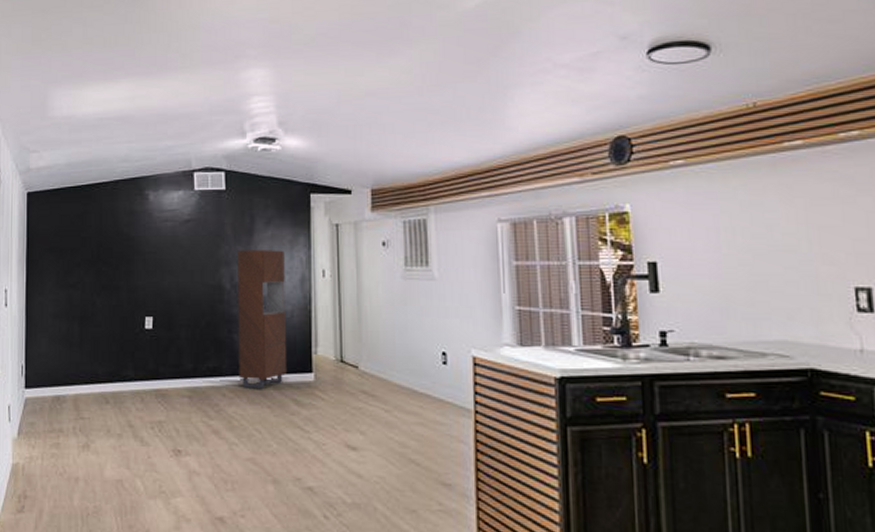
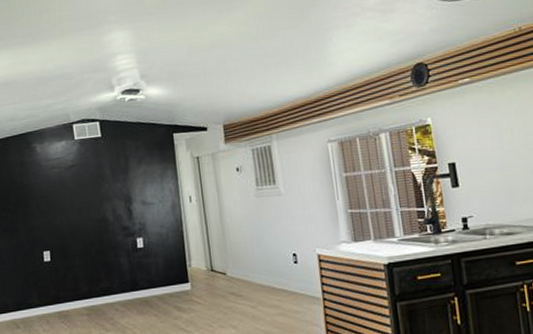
storage cabinet: present [238,250,288,390] -> none [116,183,168,302]

